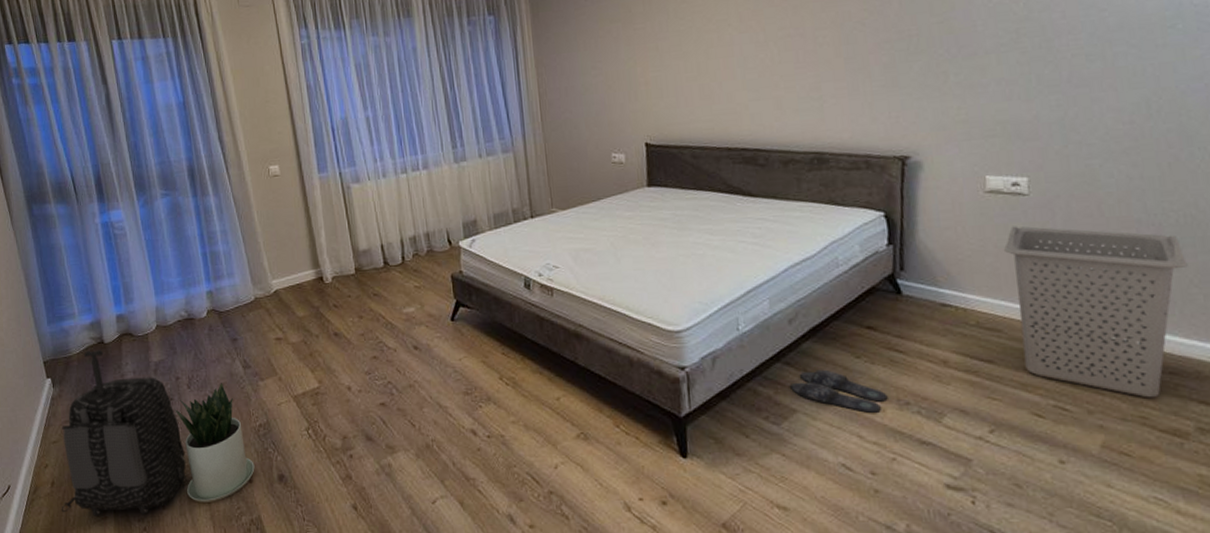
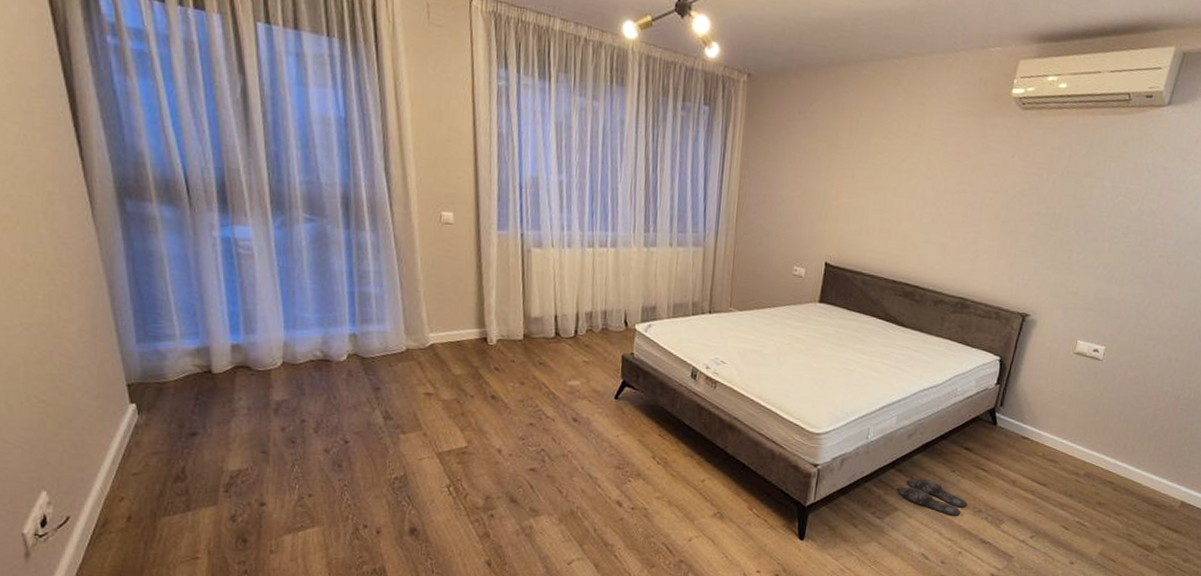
suitcase: present [61,350,187,516] -> none [138,379,304,558]
planter: present [175,383,255,502] -> none [296,431,385,550]
laundry basket: present [1004,226,1188,398] -> none [1066,383,1187,522]

